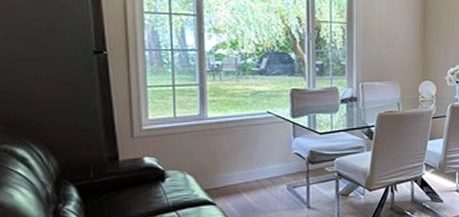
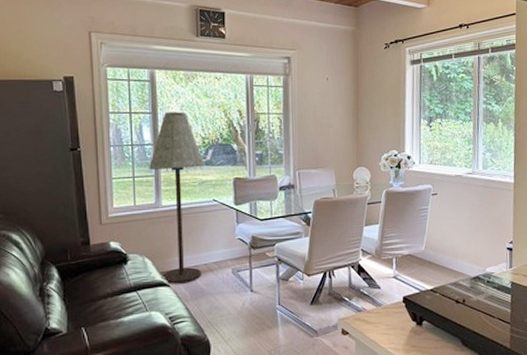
floor lamp: none [192,15,259,203] -> present [149,112,206,284]

